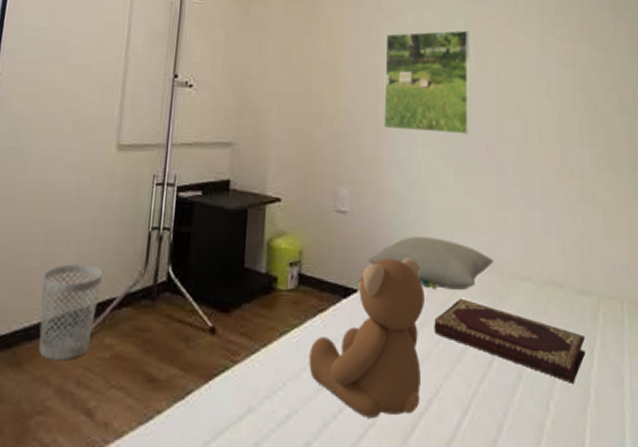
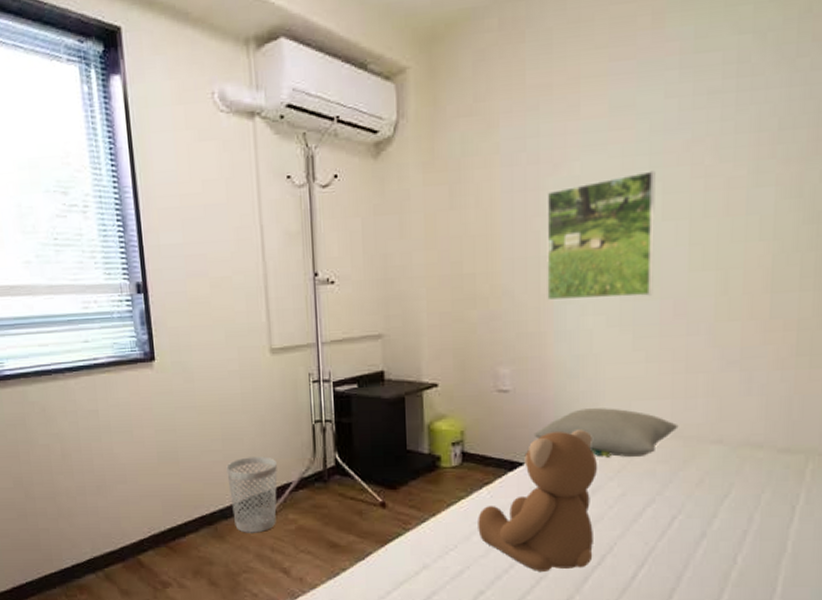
book: present [434,299,586,383] -> none [608,465,787,538]

